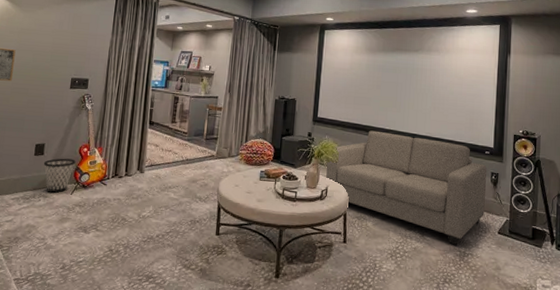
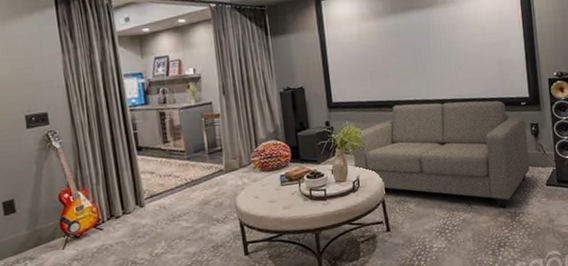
wastebasket: present [43,158,76,193] -> none [18,209,59,253]

